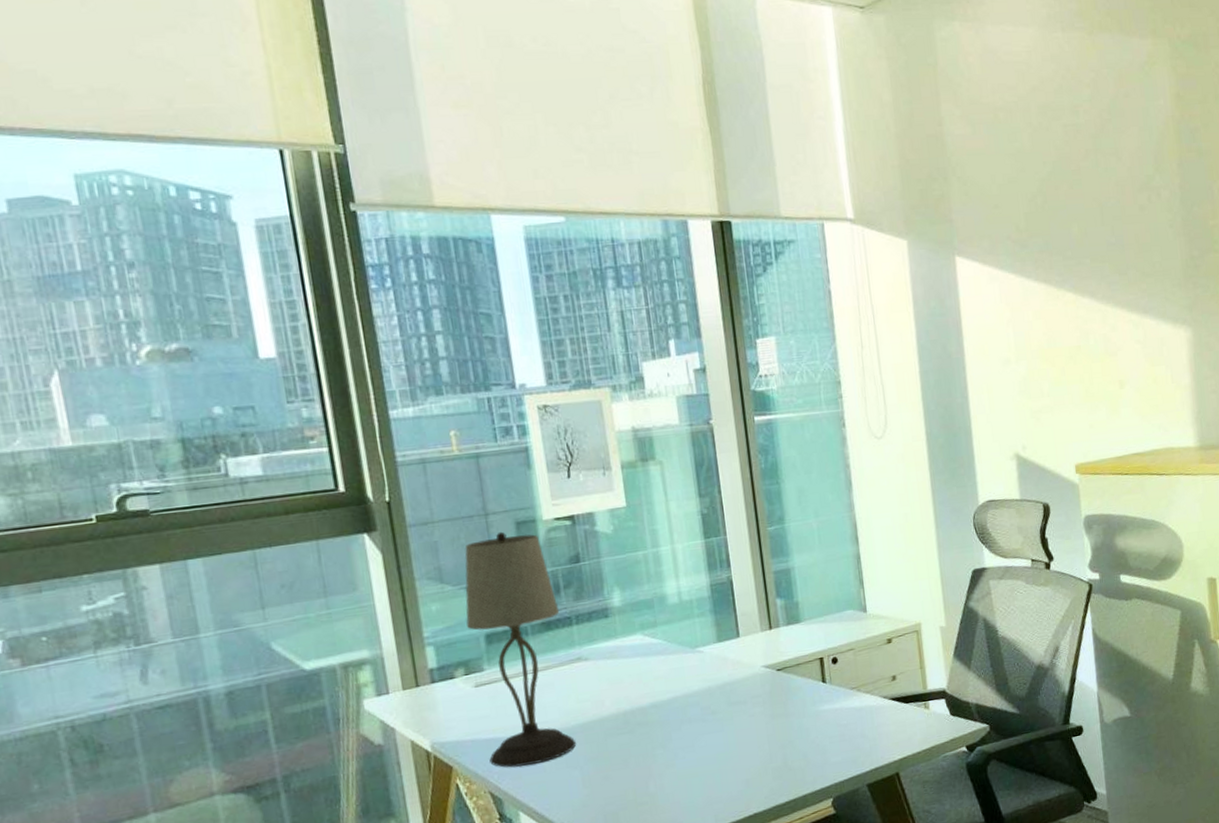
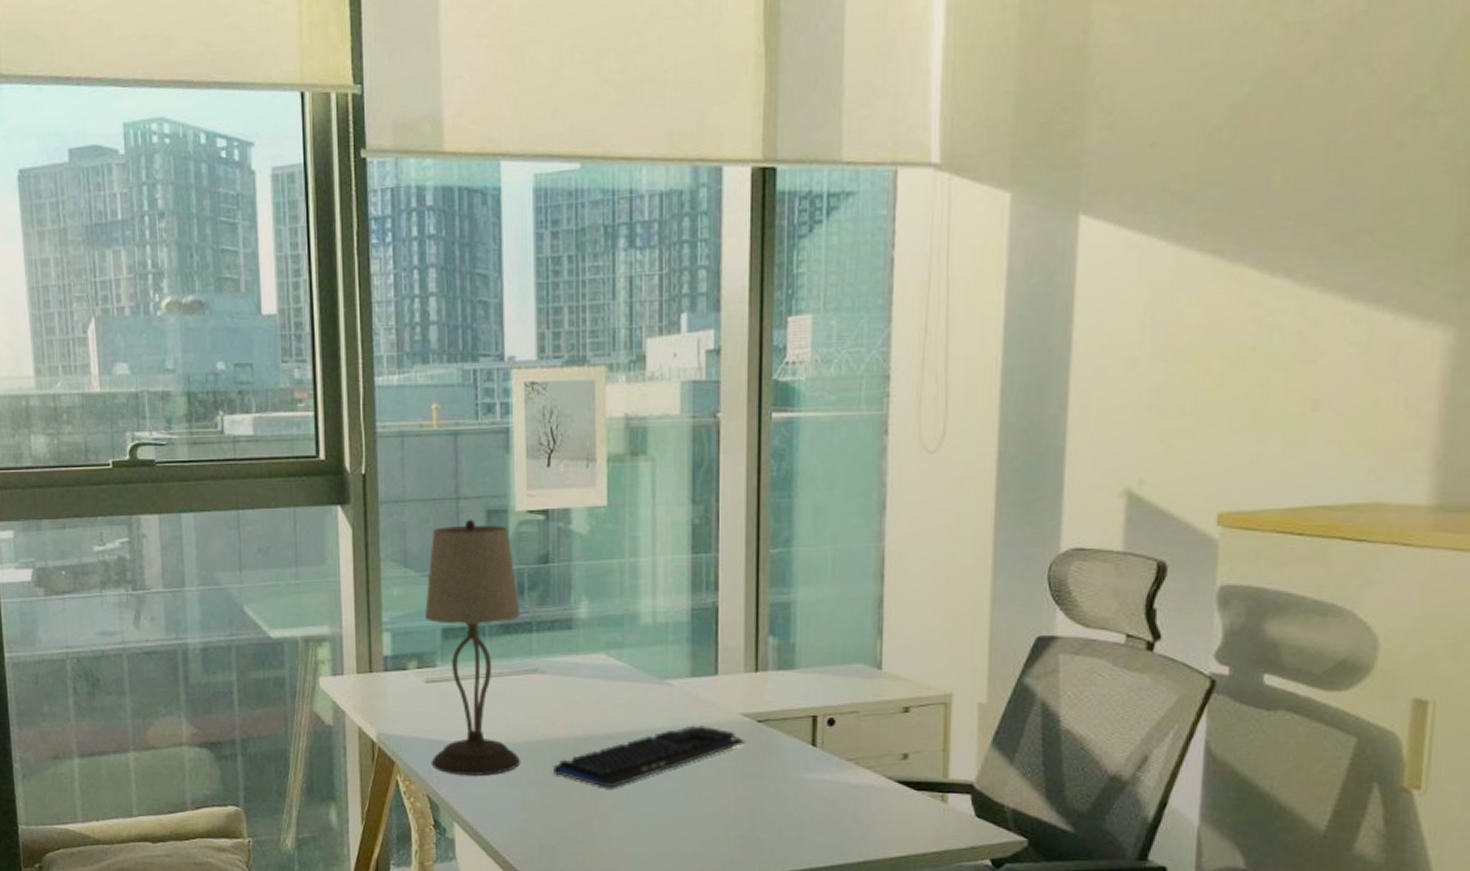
keyboard: none [607,681,770,751] -> present [553,725,746,788]

